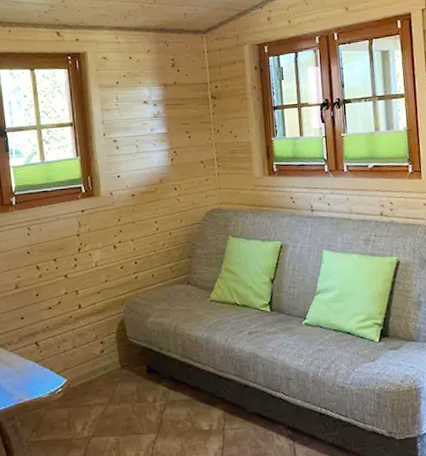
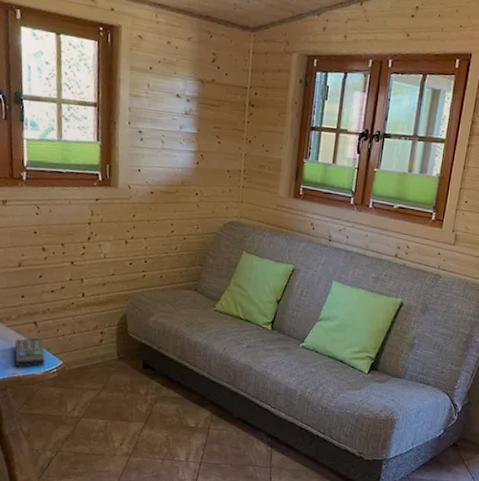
remote control: none [18,357,49,393] -> present [14,337,45,368]

